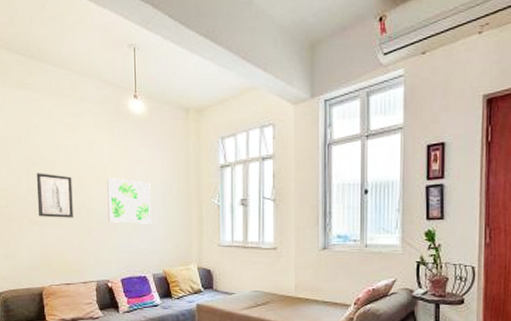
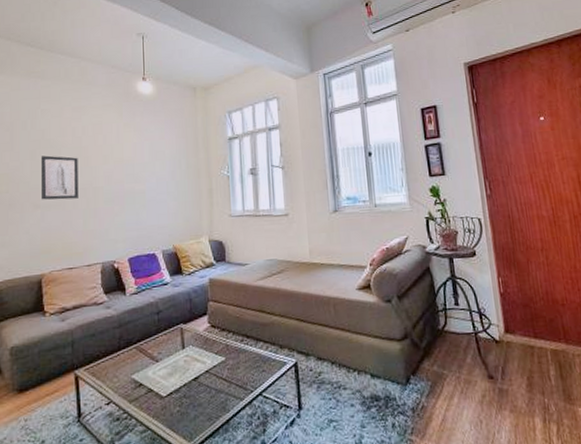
wall art: present [107,178,152,224] -> none [115,156,160,201]

